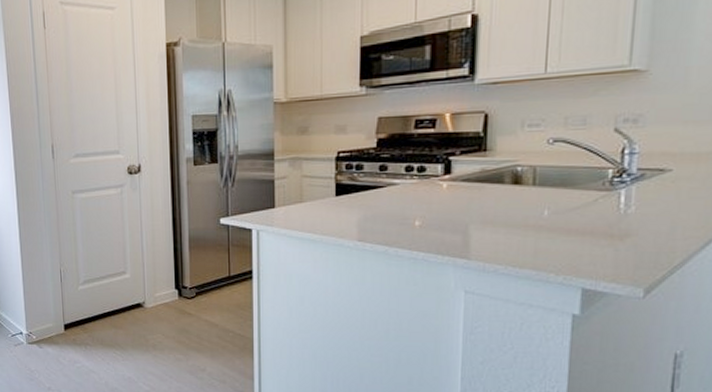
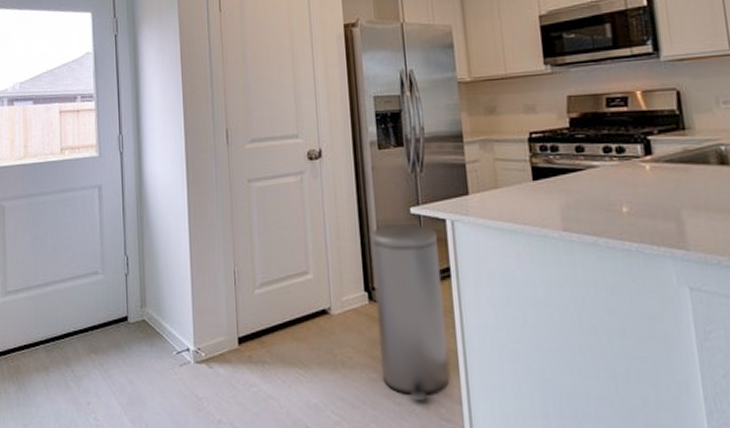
pedal bin: none [182,233,245,376] -> present [371,224,451,400]

